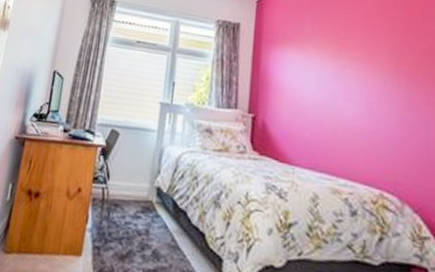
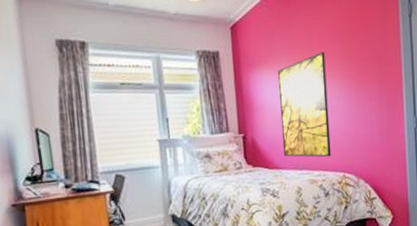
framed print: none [299,37,366,165] -> present [277,51,331,157]

